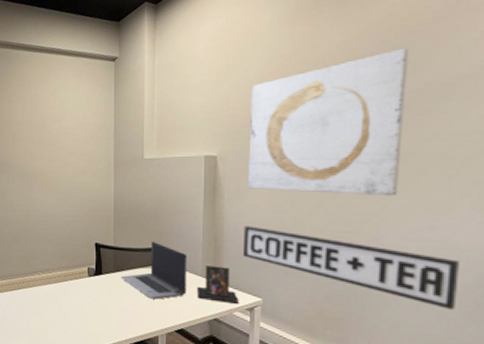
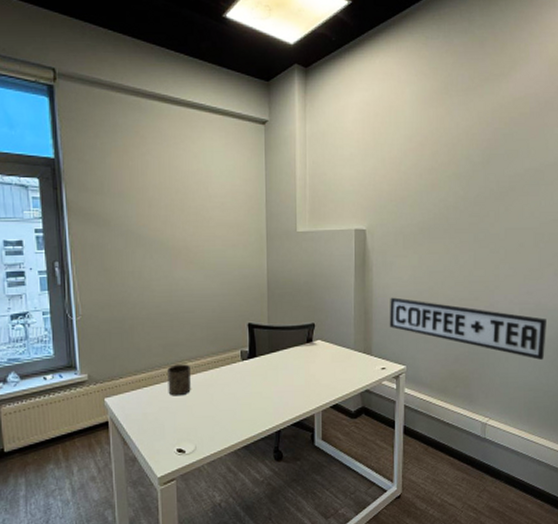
cup: none [24,274,43,303] -> present [167,364,191,396]
laptop computer: present [120,241,188,300] -> none [275,317,341,377]
photo frame: present [196,266,239,304] -> none [349,338,387,374]
wall art: present [247,48,409,197] -> none [392,137,514,267]

